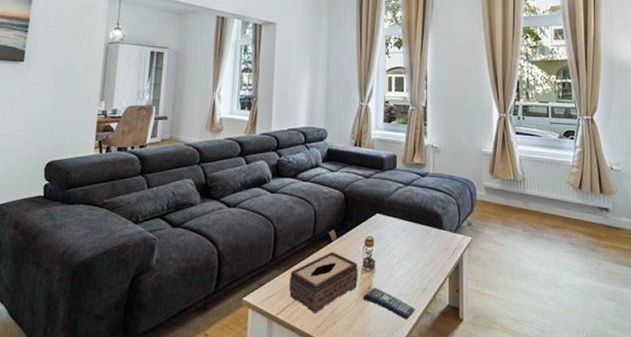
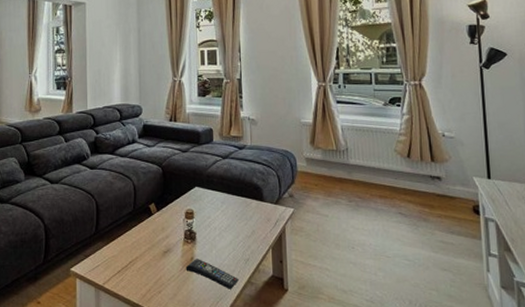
tissue box: present [289,251,358,313] -> none [113,224,180,283]

